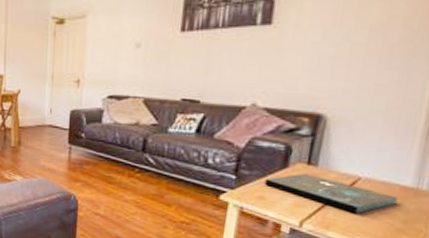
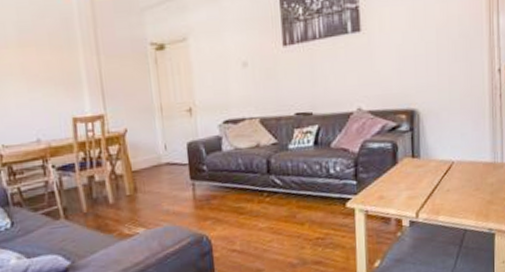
board game: present [264,173,399,214] -> none [381,166,484,195]

